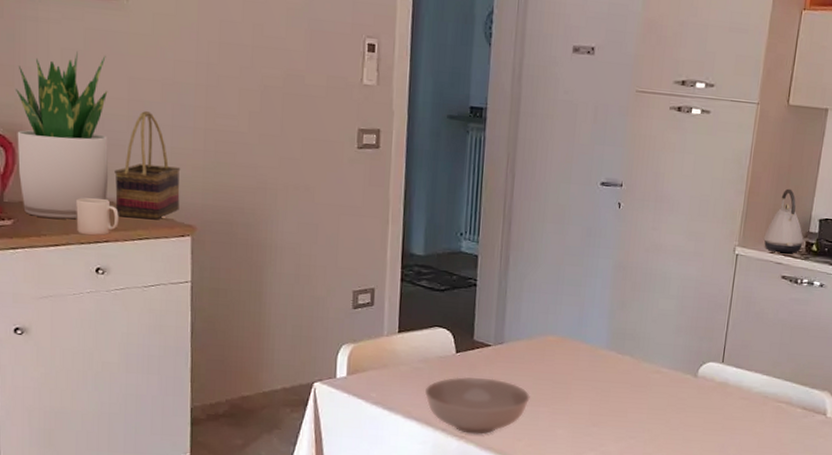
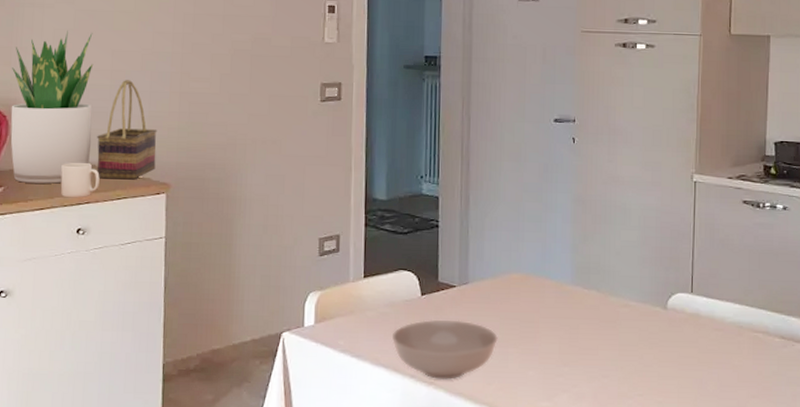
kettle: present [763,188,804,254] -> none [720,114,761,178]

